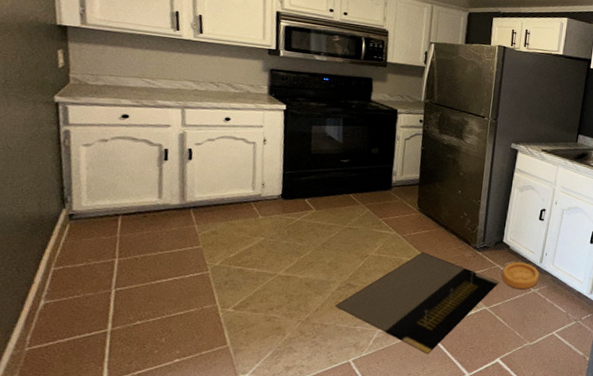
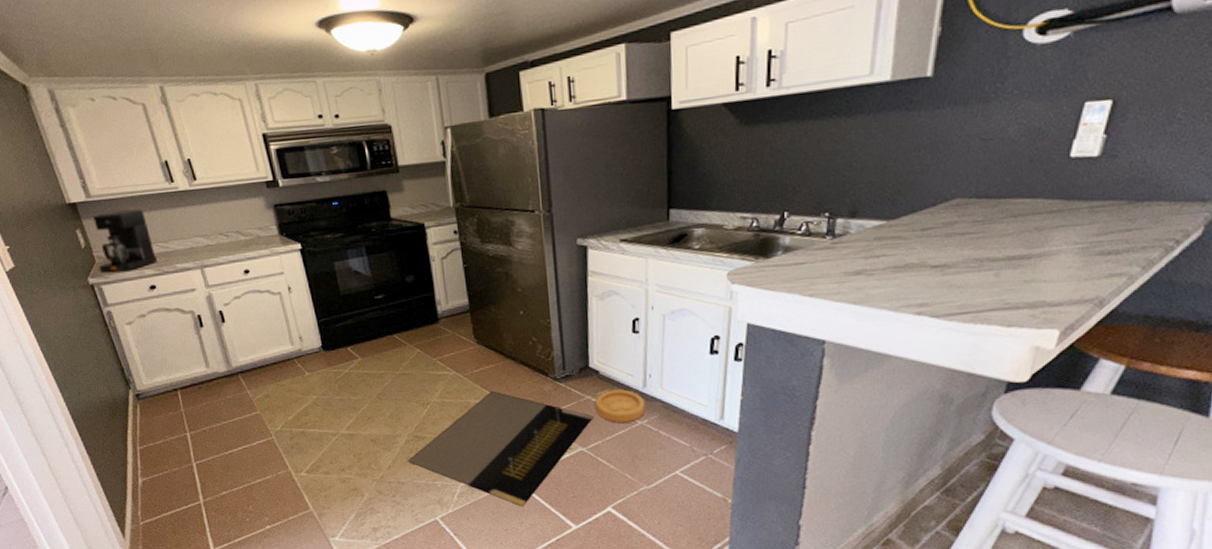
coffee maker: none [71,40,140,98] -> present [93,209,157,273]

